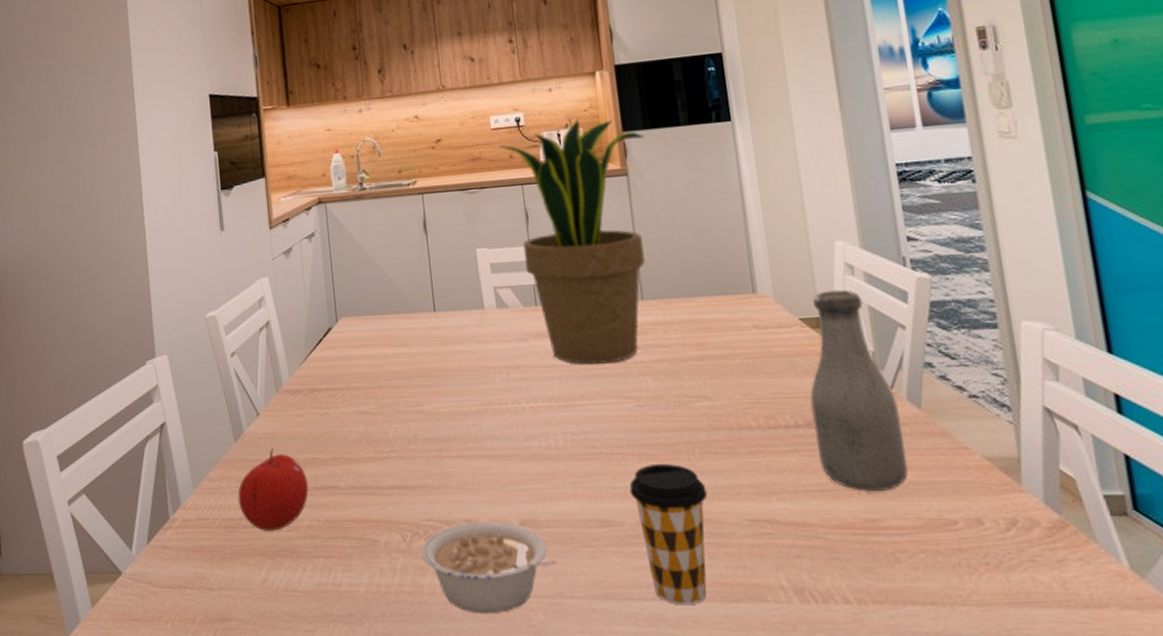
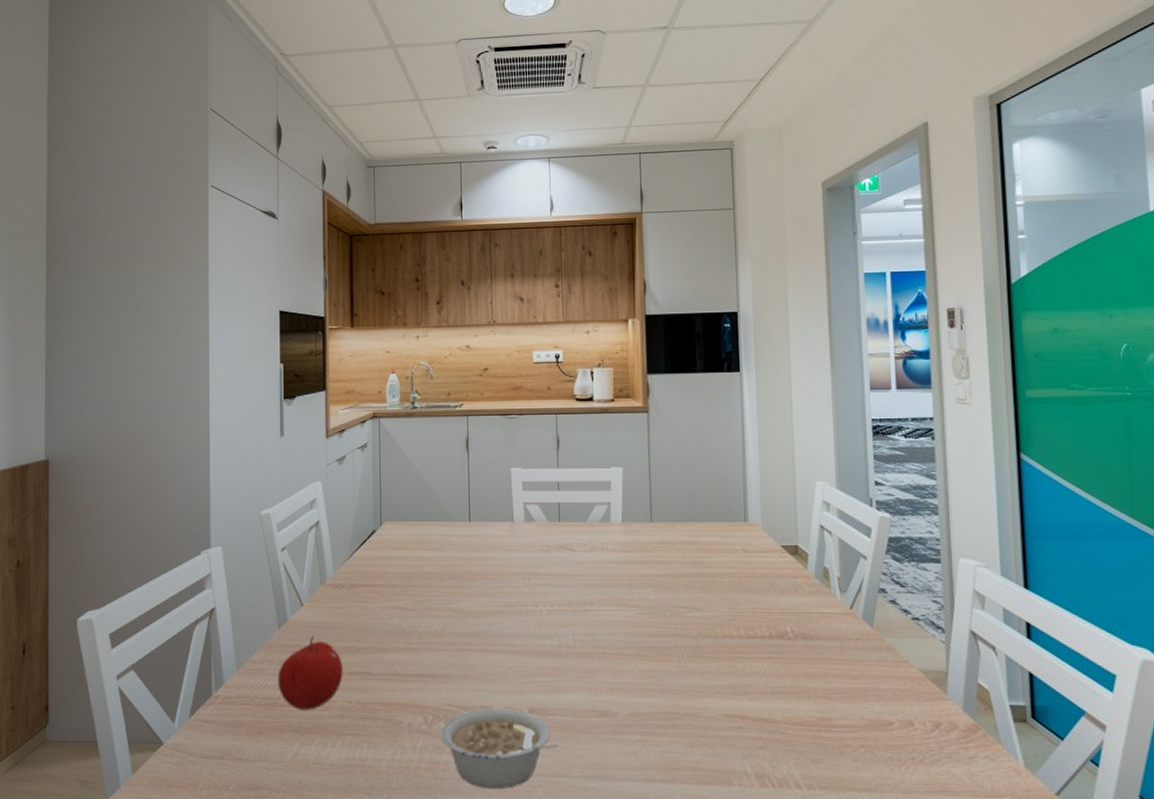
potted plant: present [499,118,645,365] -> none [539,359,666,575]
coffee cup: present [629,463,707,606] -> none [626,663,691,787]
bottle: present [810,289,908,491] -> none [784,523,858,695]

